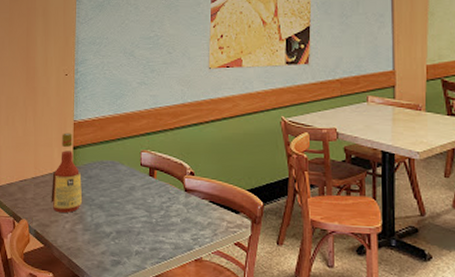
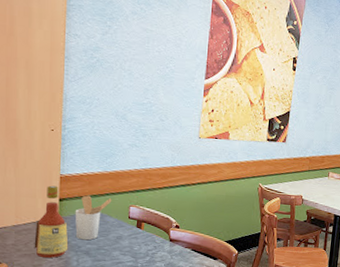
utensil holder: none [88,141,123,192] -> present [75,195,112,241]

